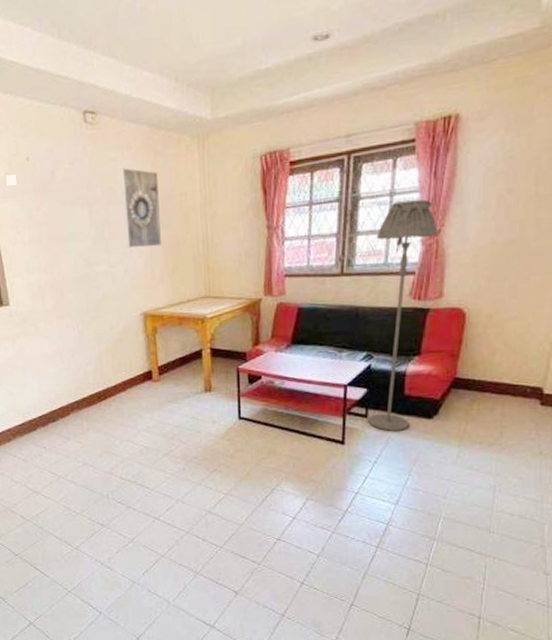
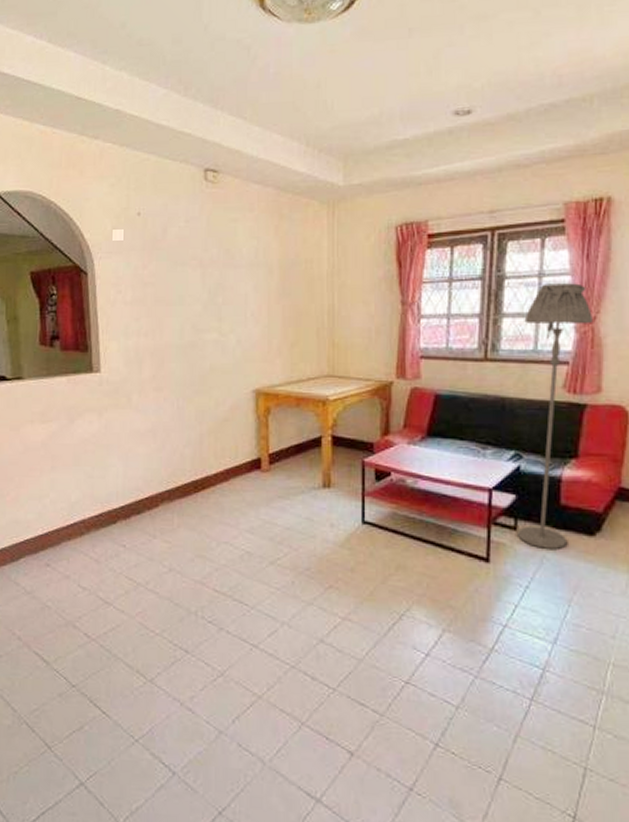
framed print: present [120,168,162,248] -> none [240,230,282,317]

